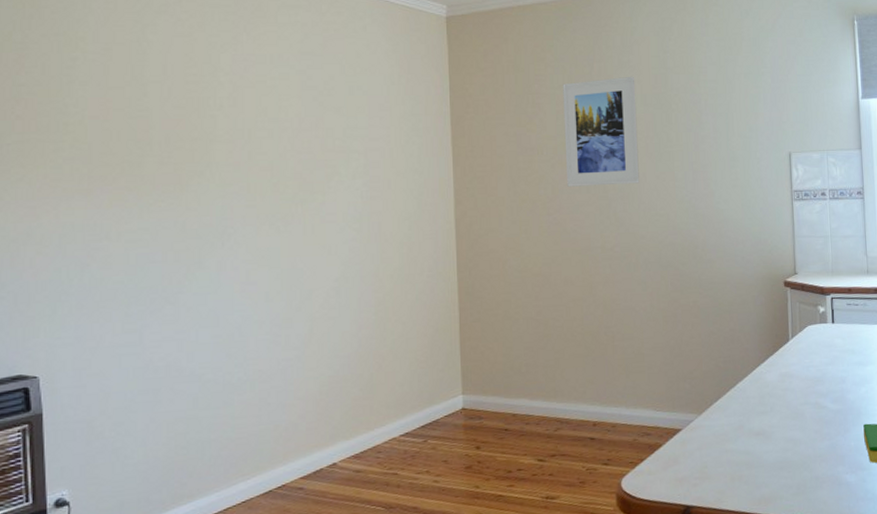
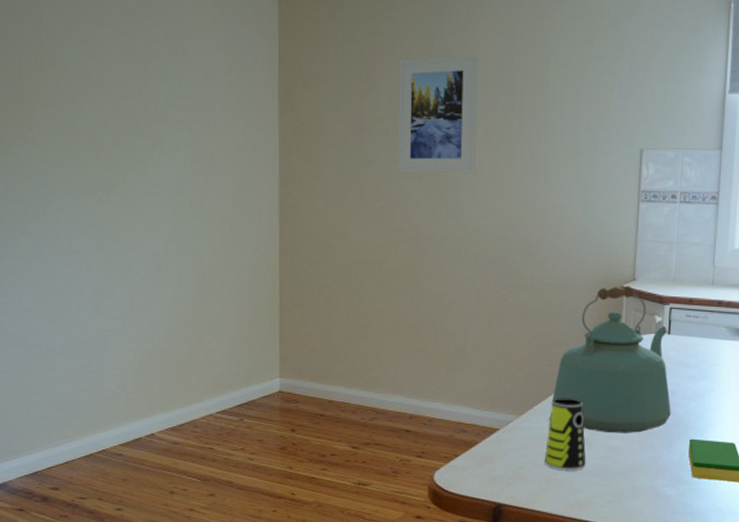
cup: none [728,392,768,466] -> present [545,398,586,471]
kettle: none [729,280,843,425] -> present [551,286,671,433]

